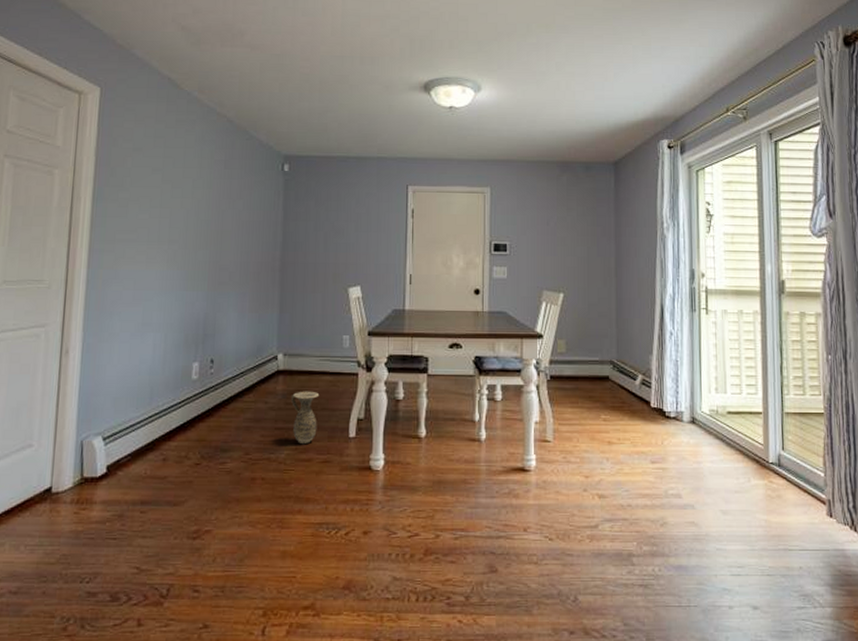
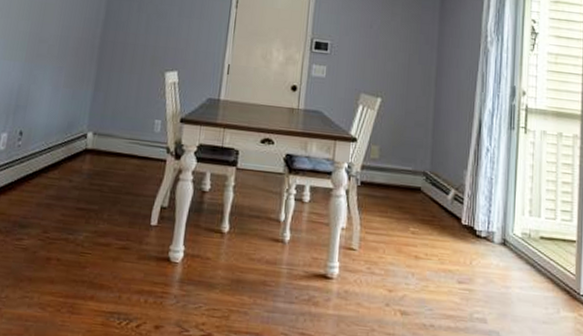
ceramic jug: present [292,391,320,445] -> none [94,172,125,228]

